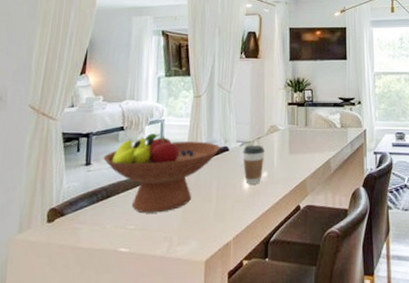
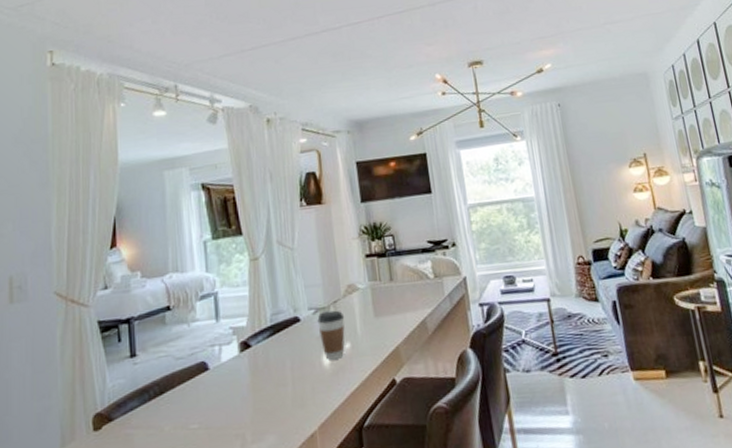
fruit bowl: present [103,133,220,213] -> none [150,309,289,408]

